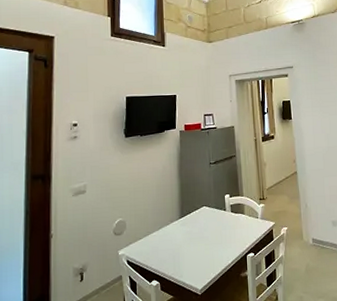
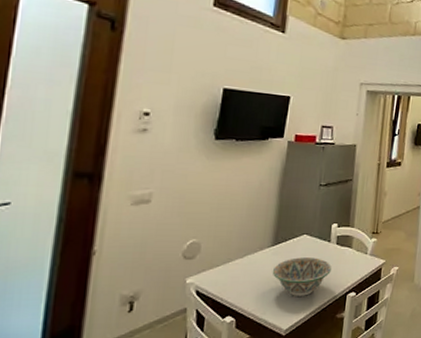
decorative bowl: none [182,225,230,260] -> present [272,257,331,296]

